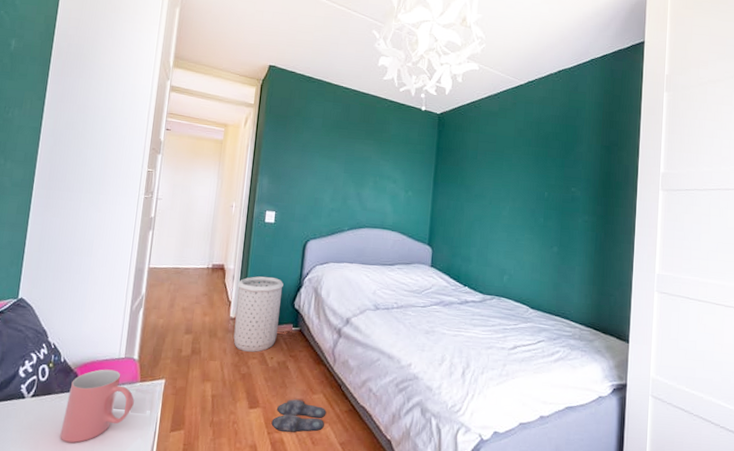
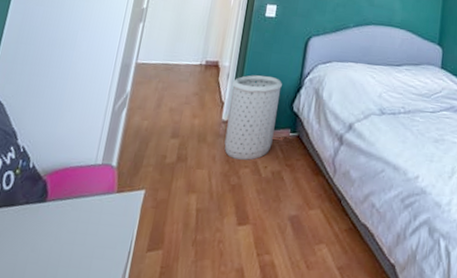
mug: present [60,369,134,443] -> none [19,177,109,264]
slippers: present [271,399,326,433] -> none [261,215,324,255]

